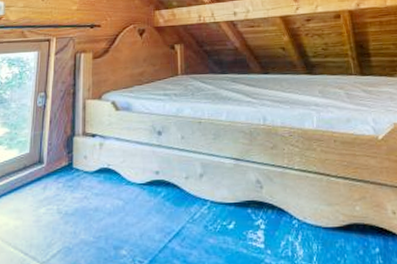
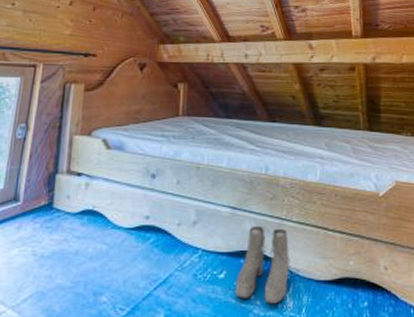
boots: none [244,175,297,253] -> present [234,225,290,304]

